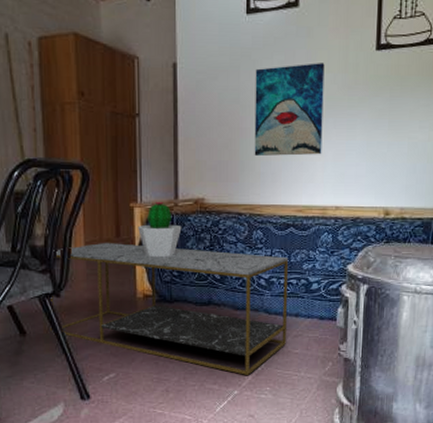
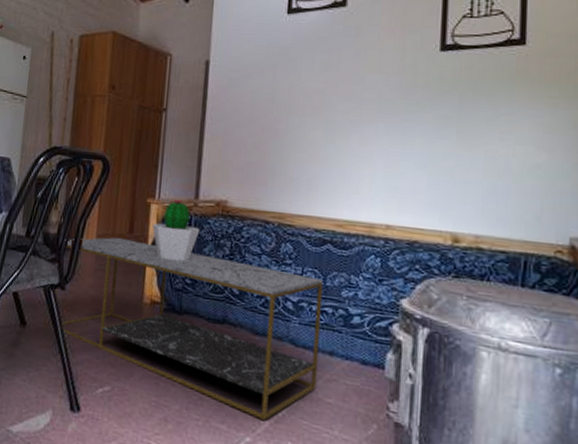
wall art: present [254,63,325,157] -> none [288,63,376,164]

